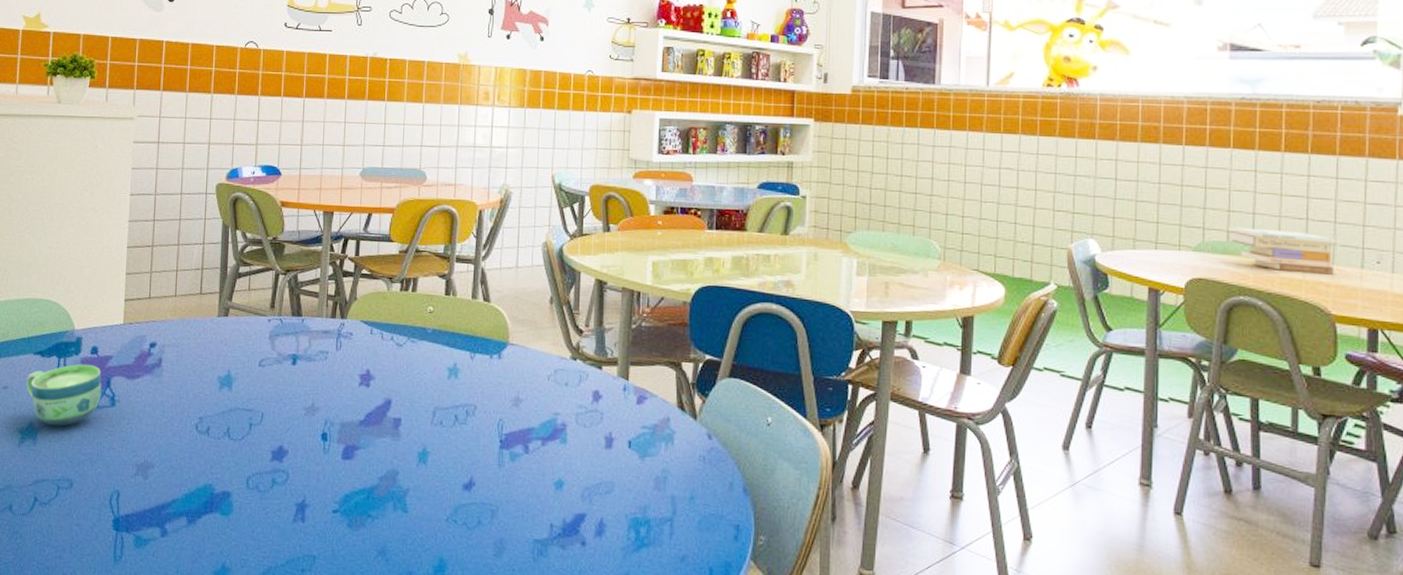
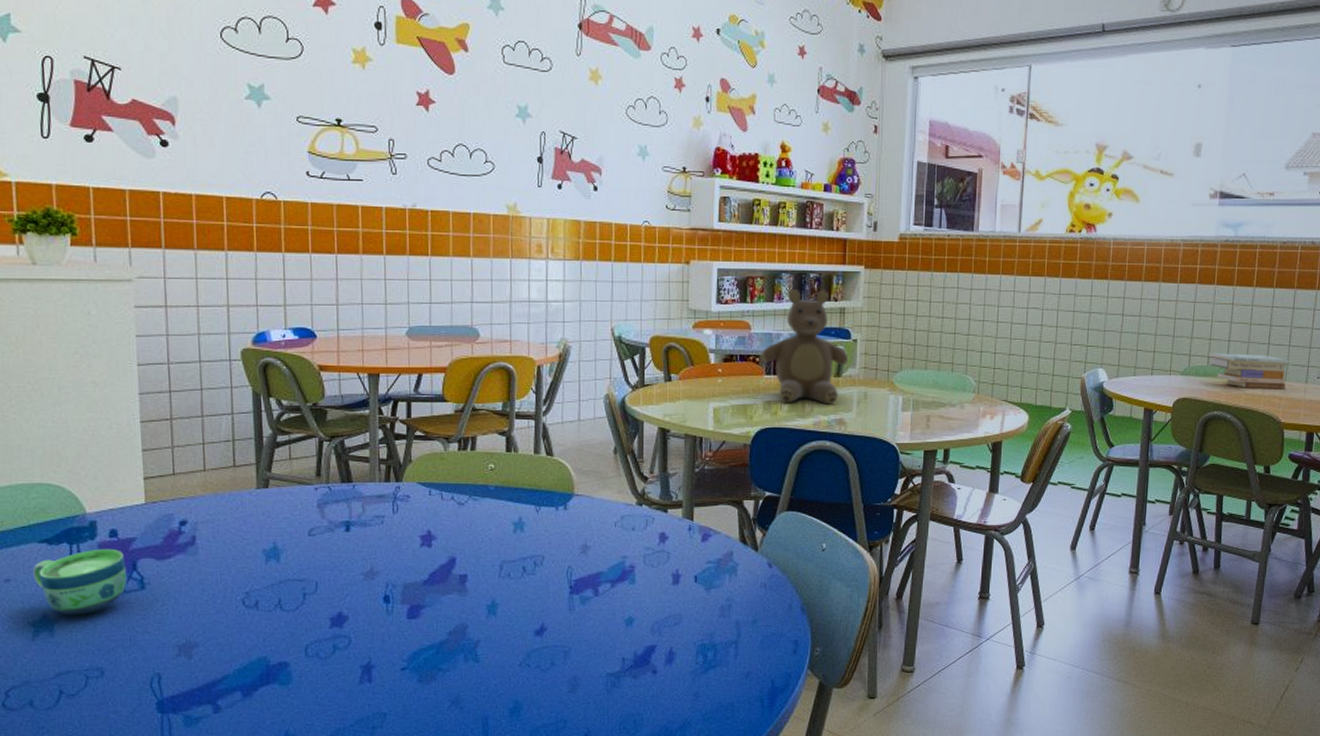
teddy bear: none [702,141,798,264] -> present [760,289,849,405]

